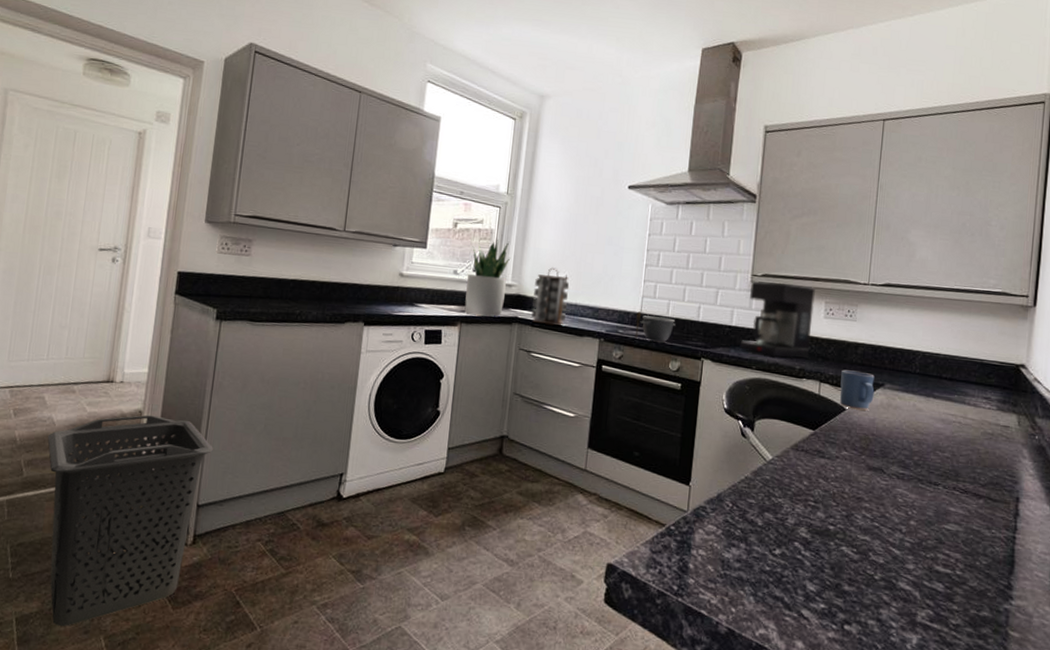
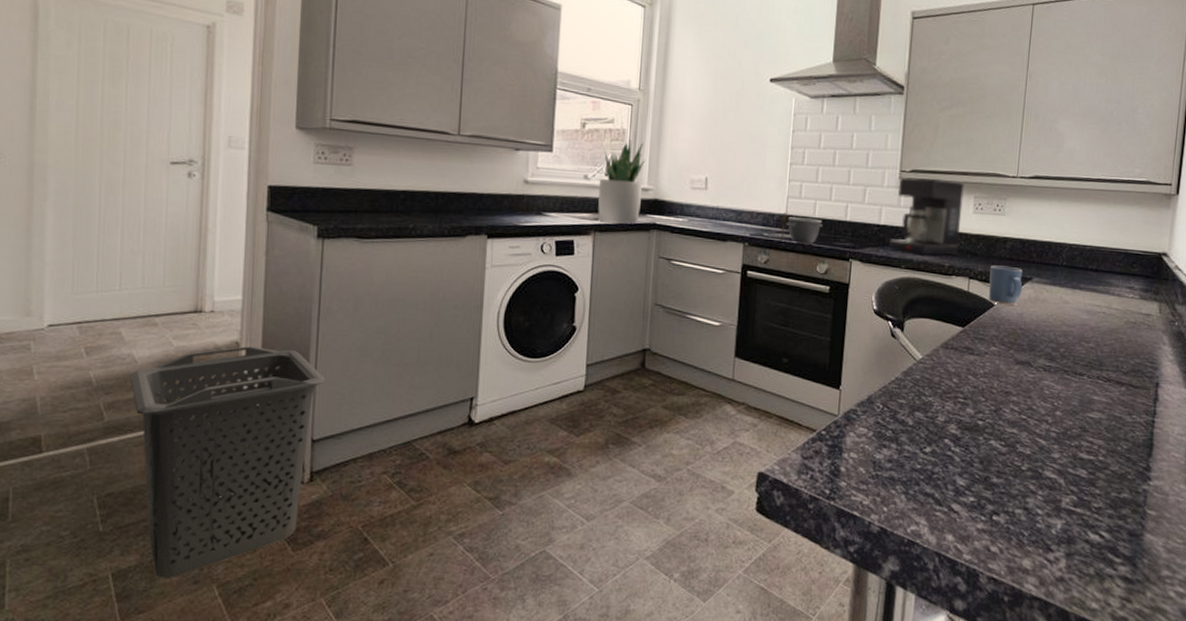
spice rack: present [531,267,570,327] -> none [671,169,711,232]

